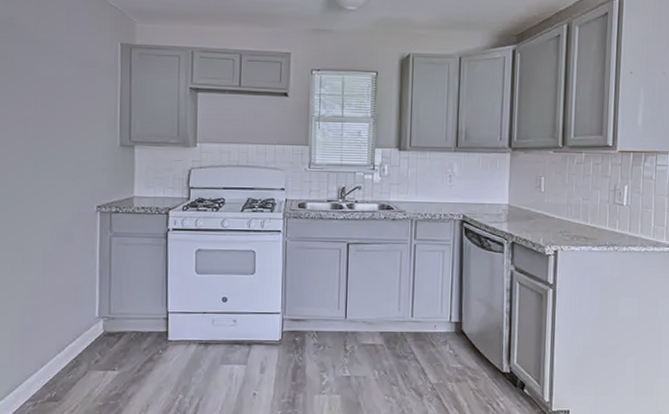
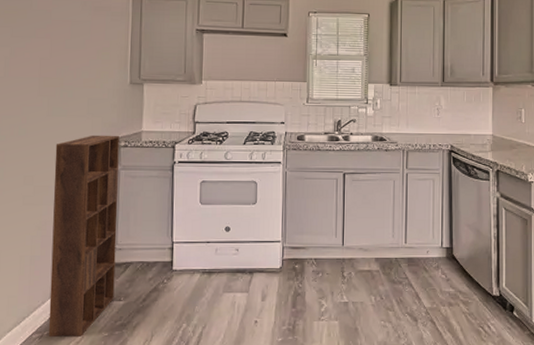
spice rack: none [42,199,110,405] -> present [48,135,119,337]

